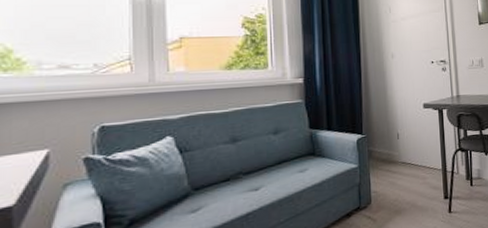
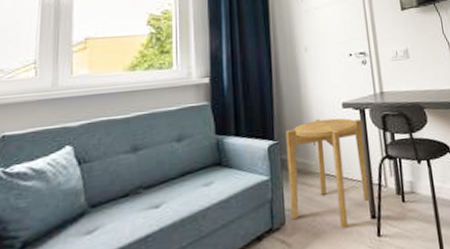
side table: none [373,116,445,207] -> present [286,118,371,229]

